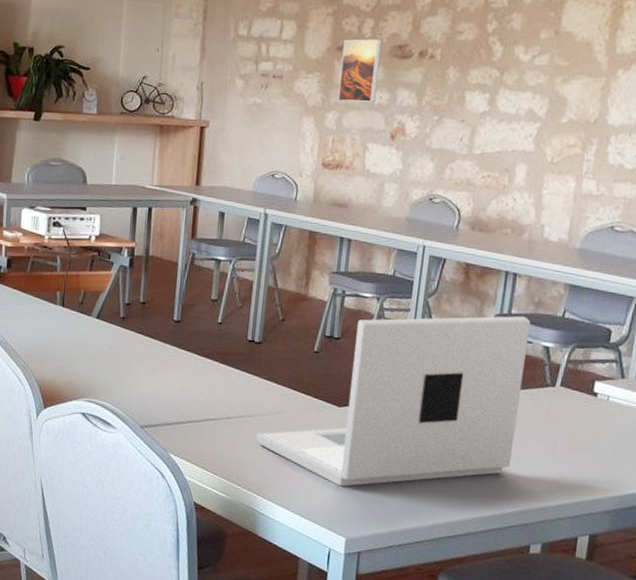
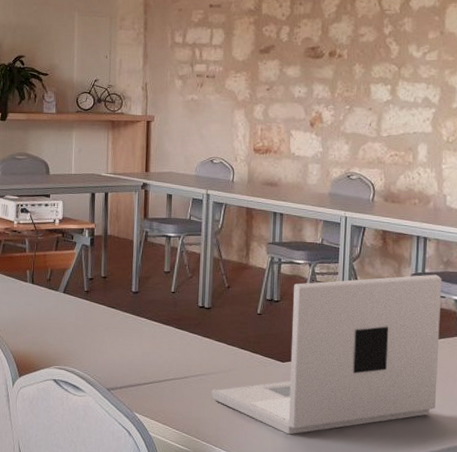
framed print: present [338,39,382,103] -> none [263,43,297,96]

